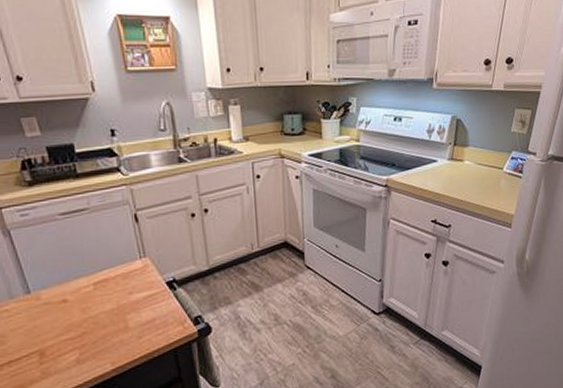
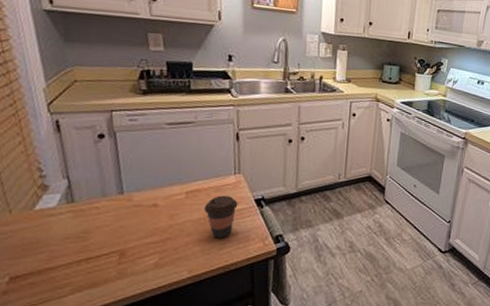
coffee cup: none [115,281,150,328] -> present [204,195,238,239]

